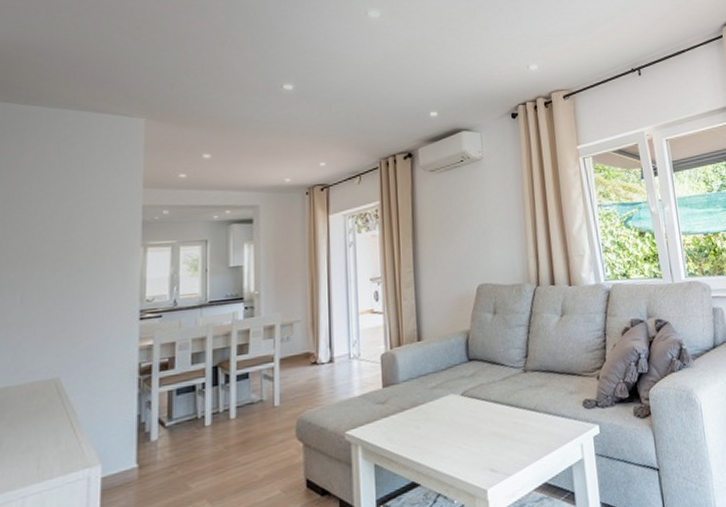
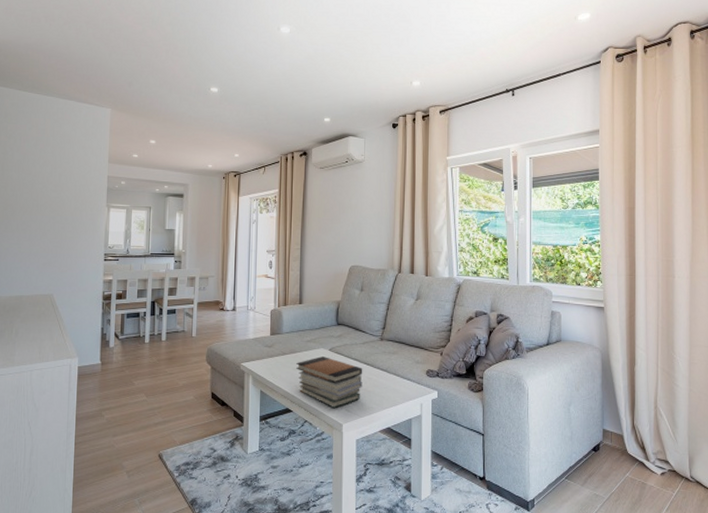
book stack: none [420,404,508,471] -> present [296,356,363,408]

